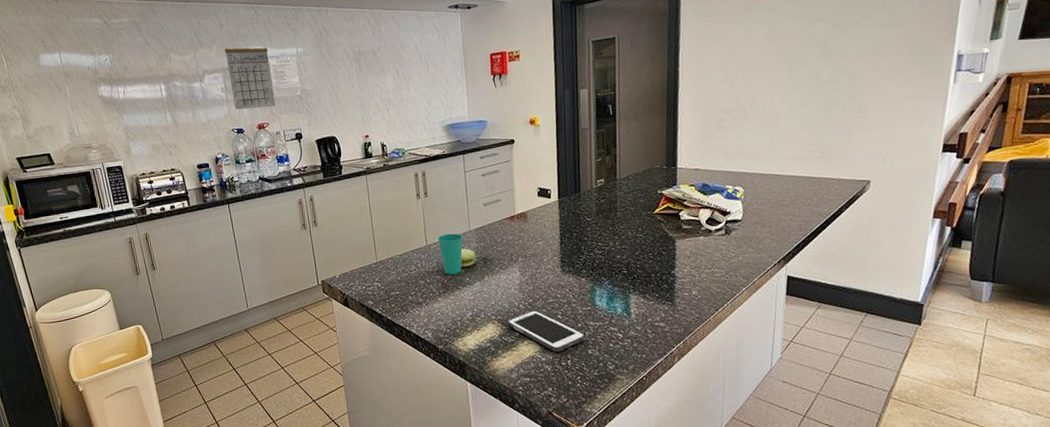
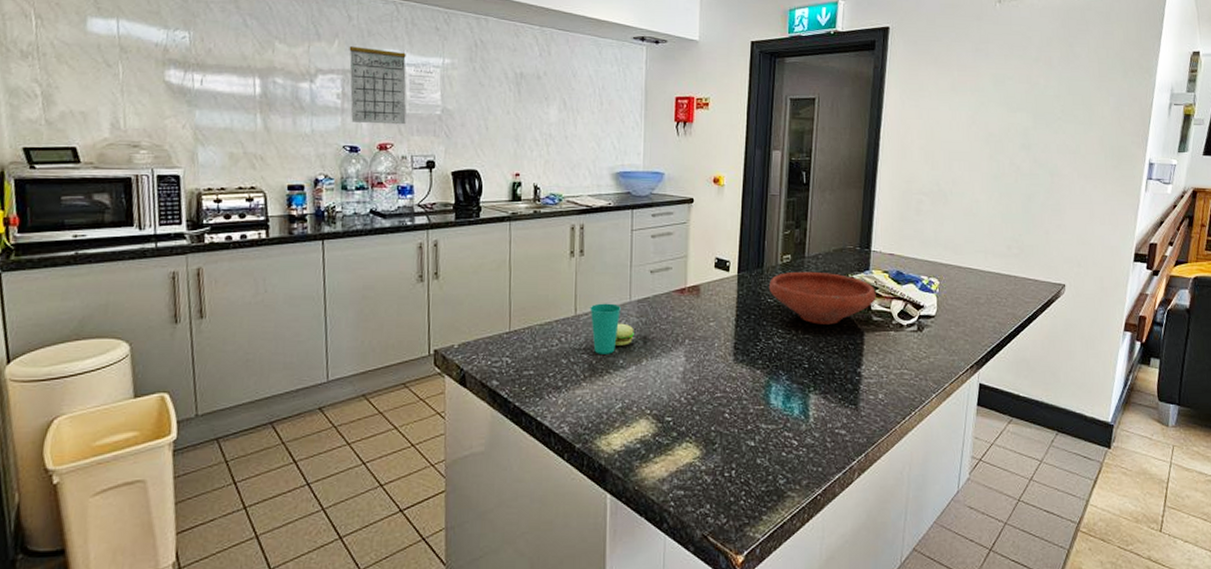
cell phone: present [507,310,586,352] -> none [663,406,755,459]
bowl: none [586,191,685,236] -> present [768,271,876,325]

